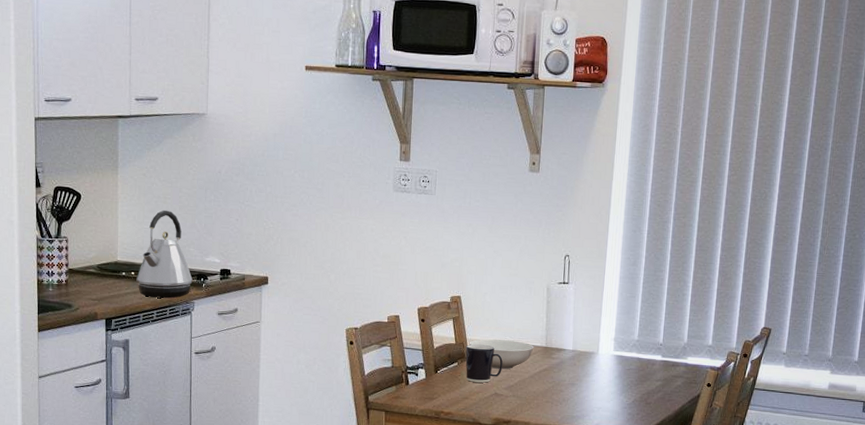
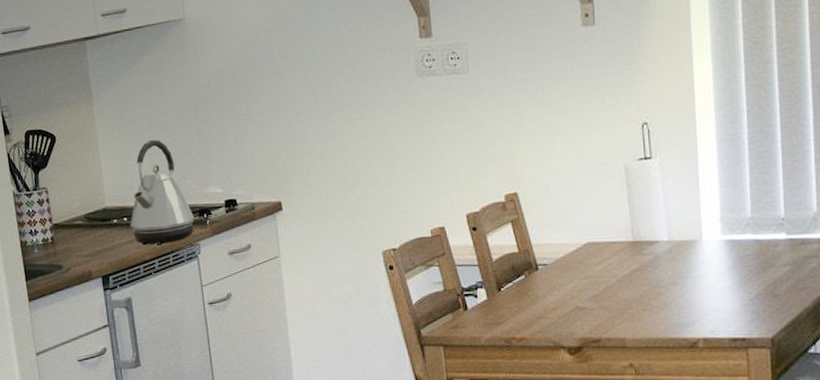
mug: present [465,344,503,383] -> none [531,248,582,297]
bowl: present [469,339,534,370] -> none [535,238,618,277]

